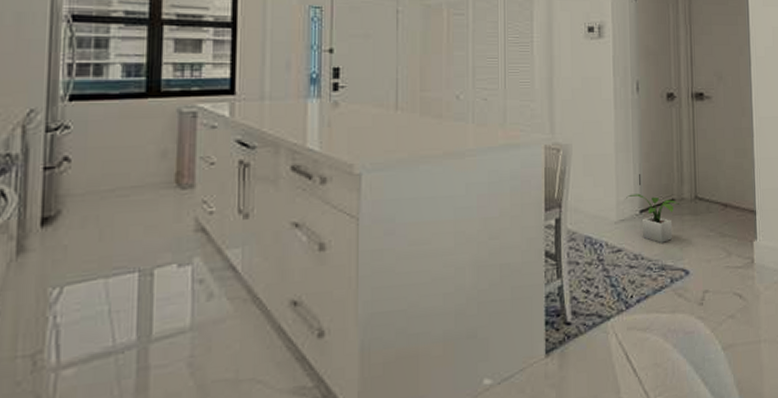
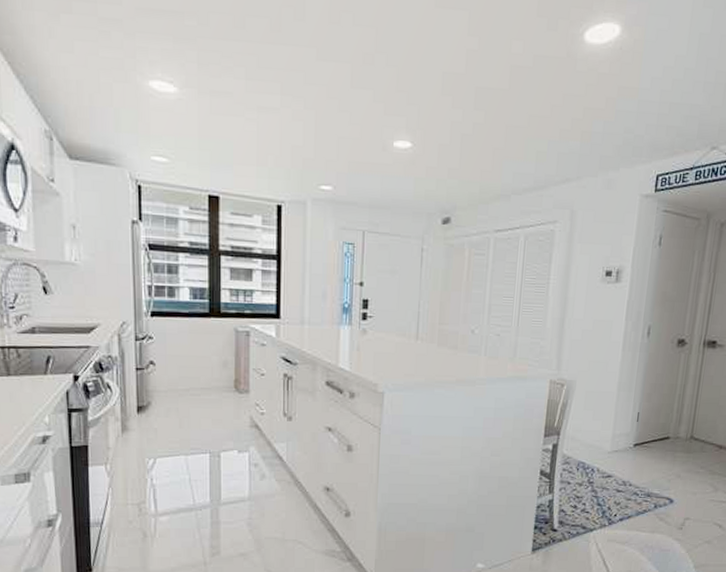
potted plant: present [626,193,679,243] -> none [622,429,674,474]

